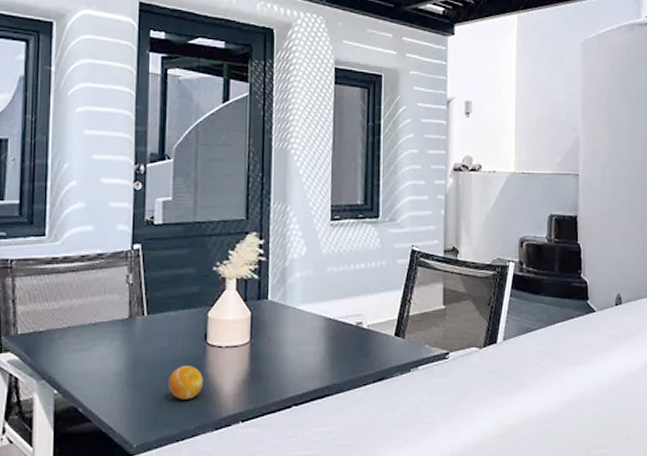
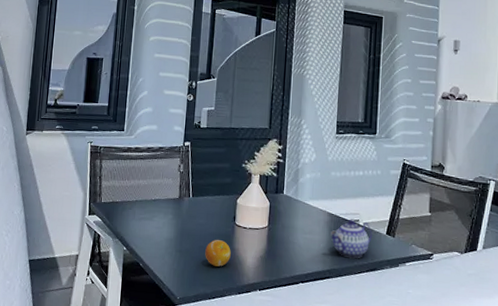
teapot: none [329,322,378,369] -> present [330,219,372,259]

